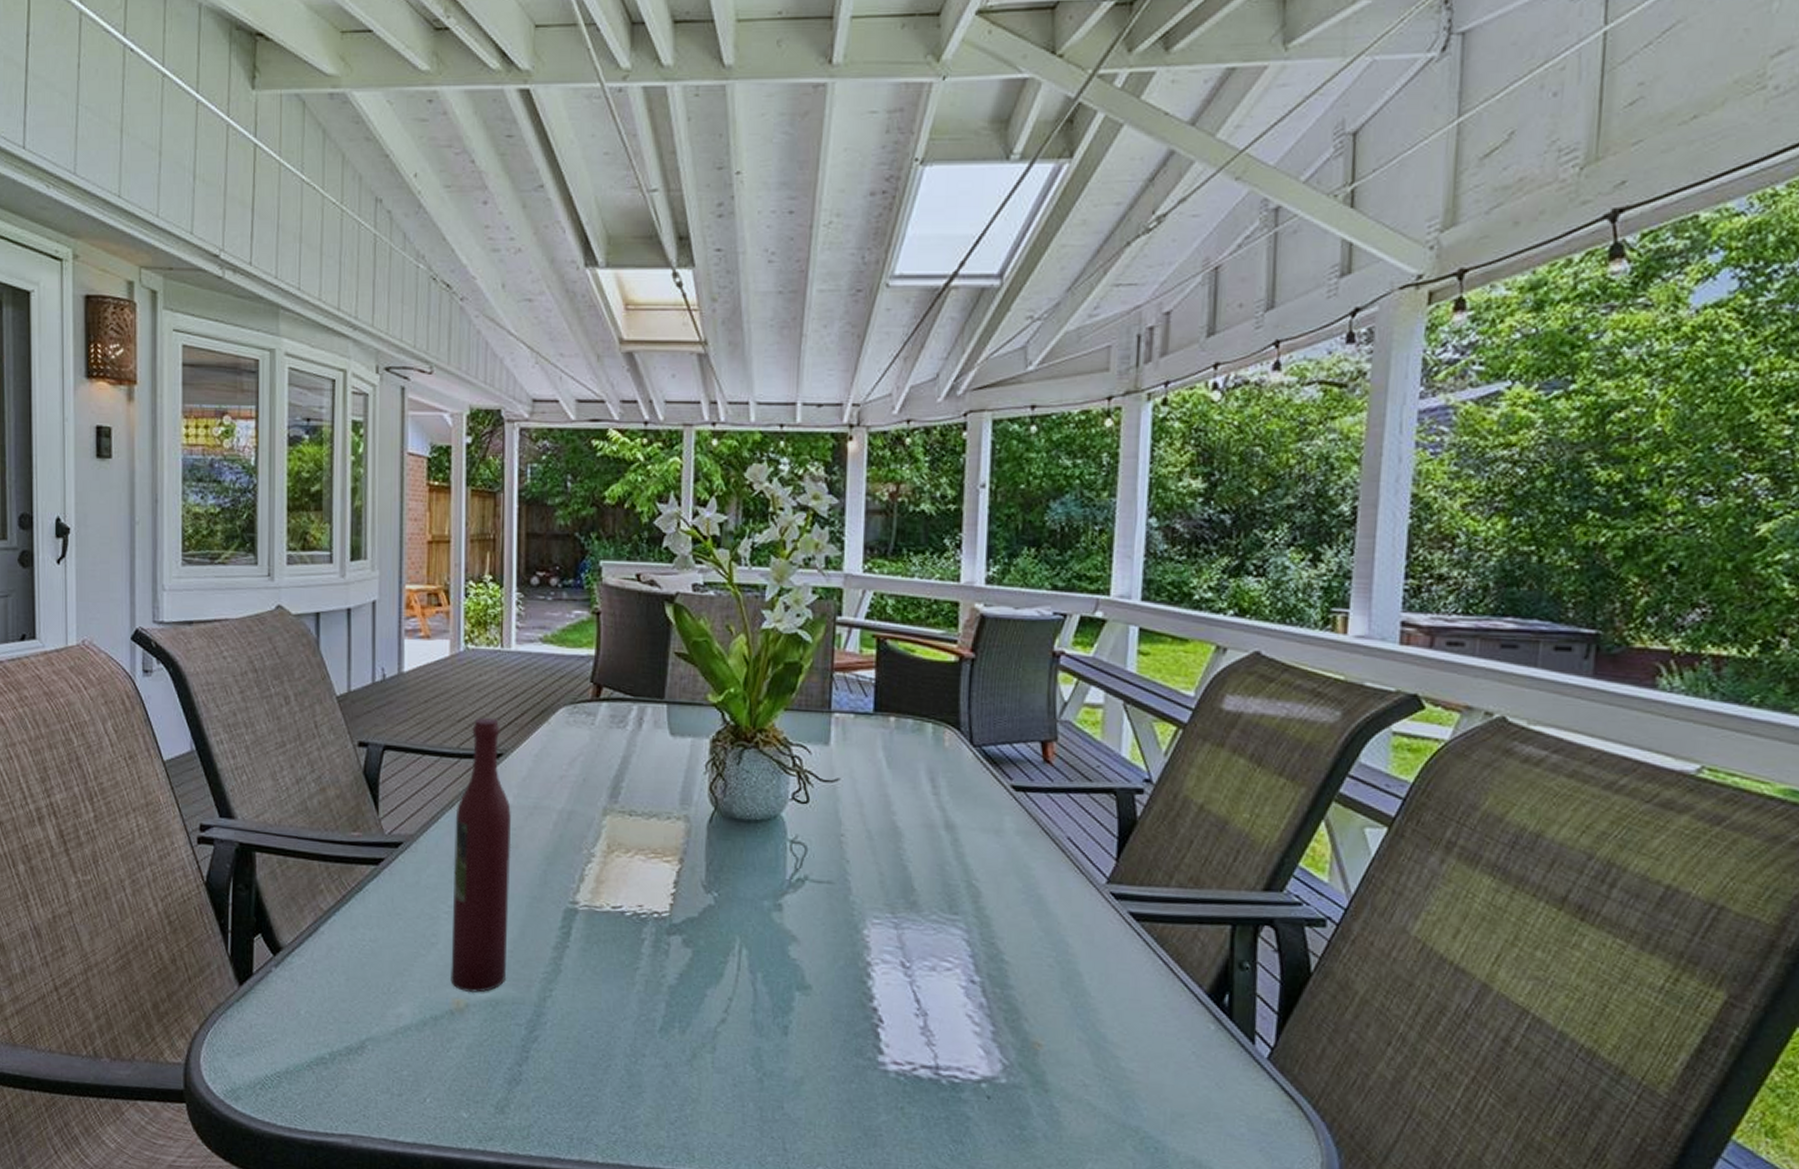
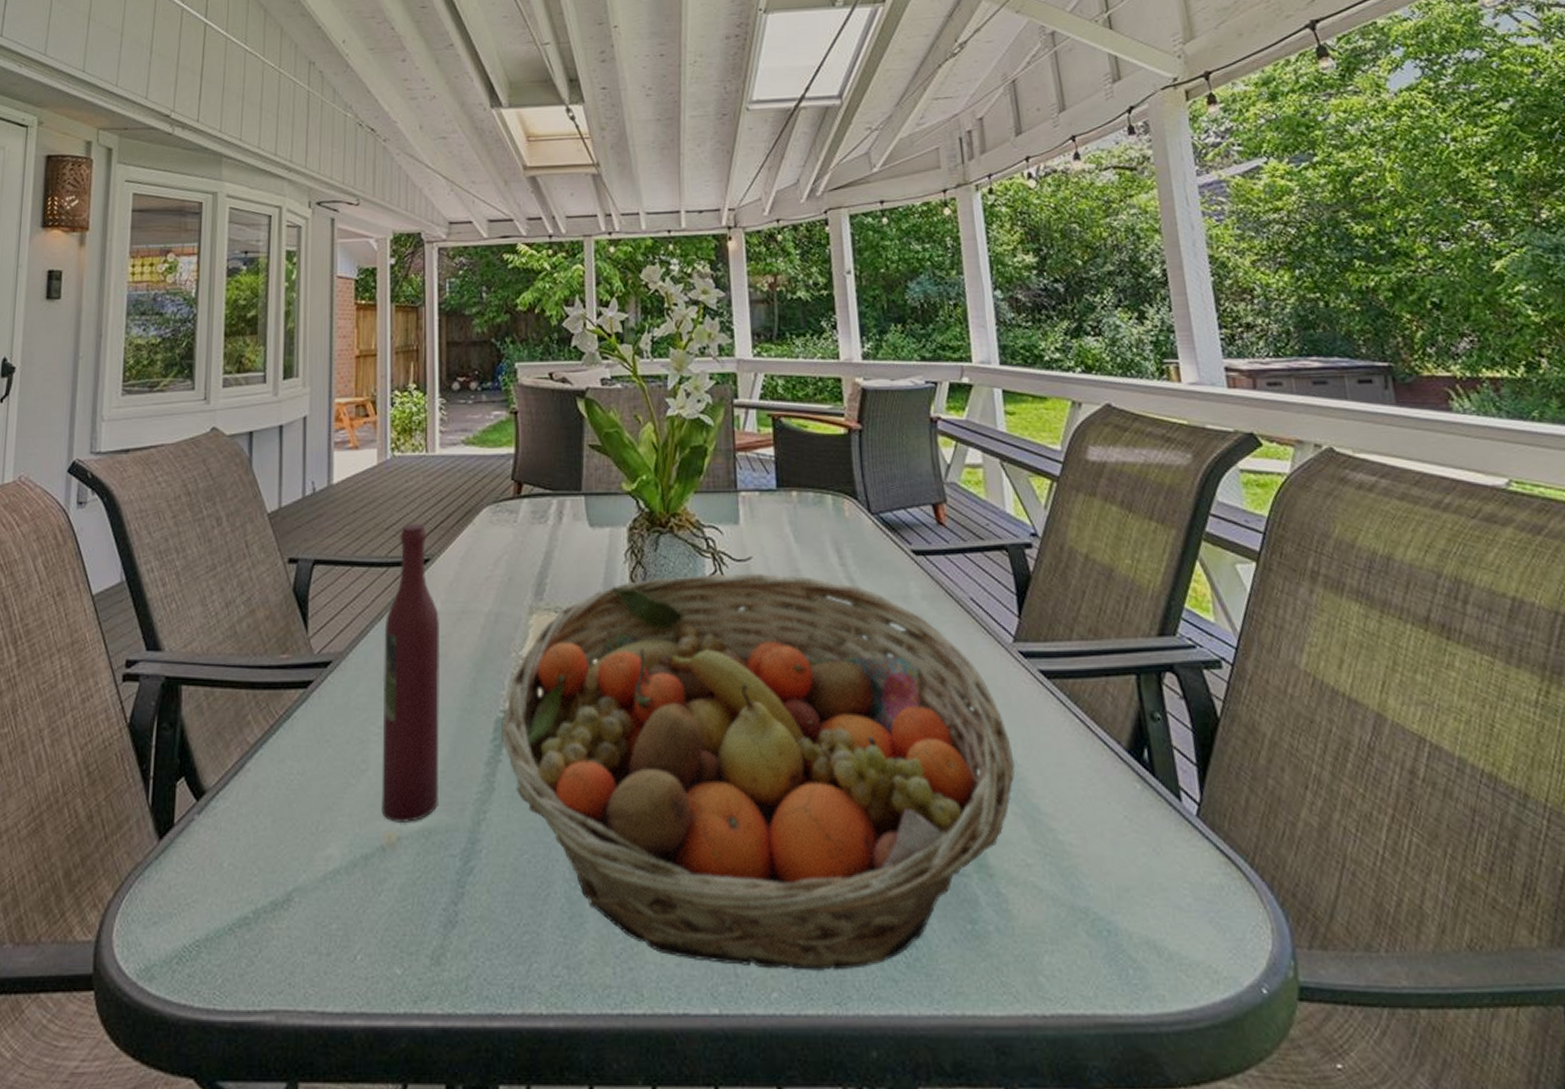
fruit basket: none [570,791,1088,1156] -> present [501,573,1015,972]

